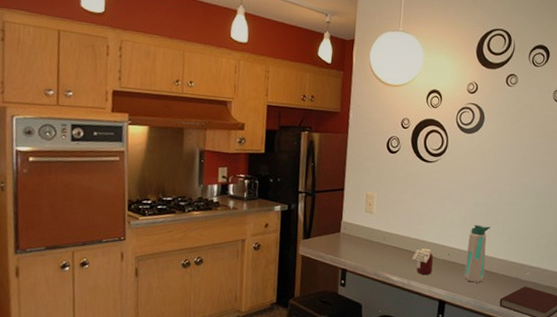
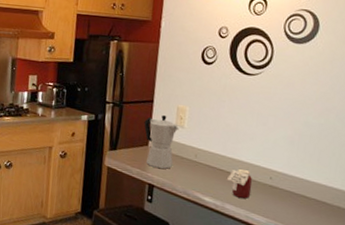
moka pot: none [335,201,369,253] -> present [144,114,180,169]
water bottle: present [464,224,490,283] -> none [288,146,323,213]

